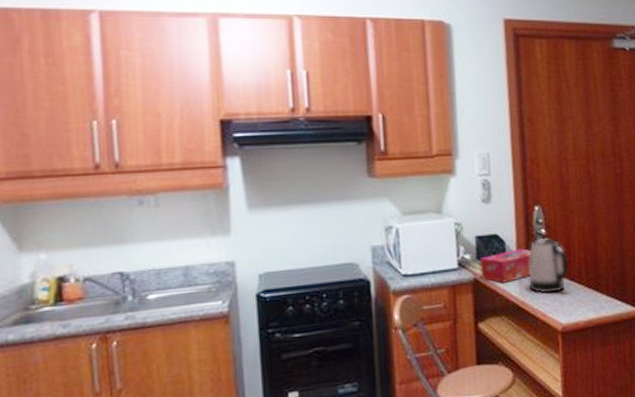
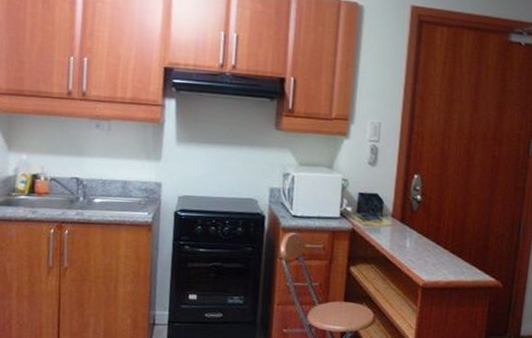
tissue box: present [480,248,532,283] -> none [358,209,406,237]
kettle: present [529,237,570,294] -> none [399,203,439,252]

